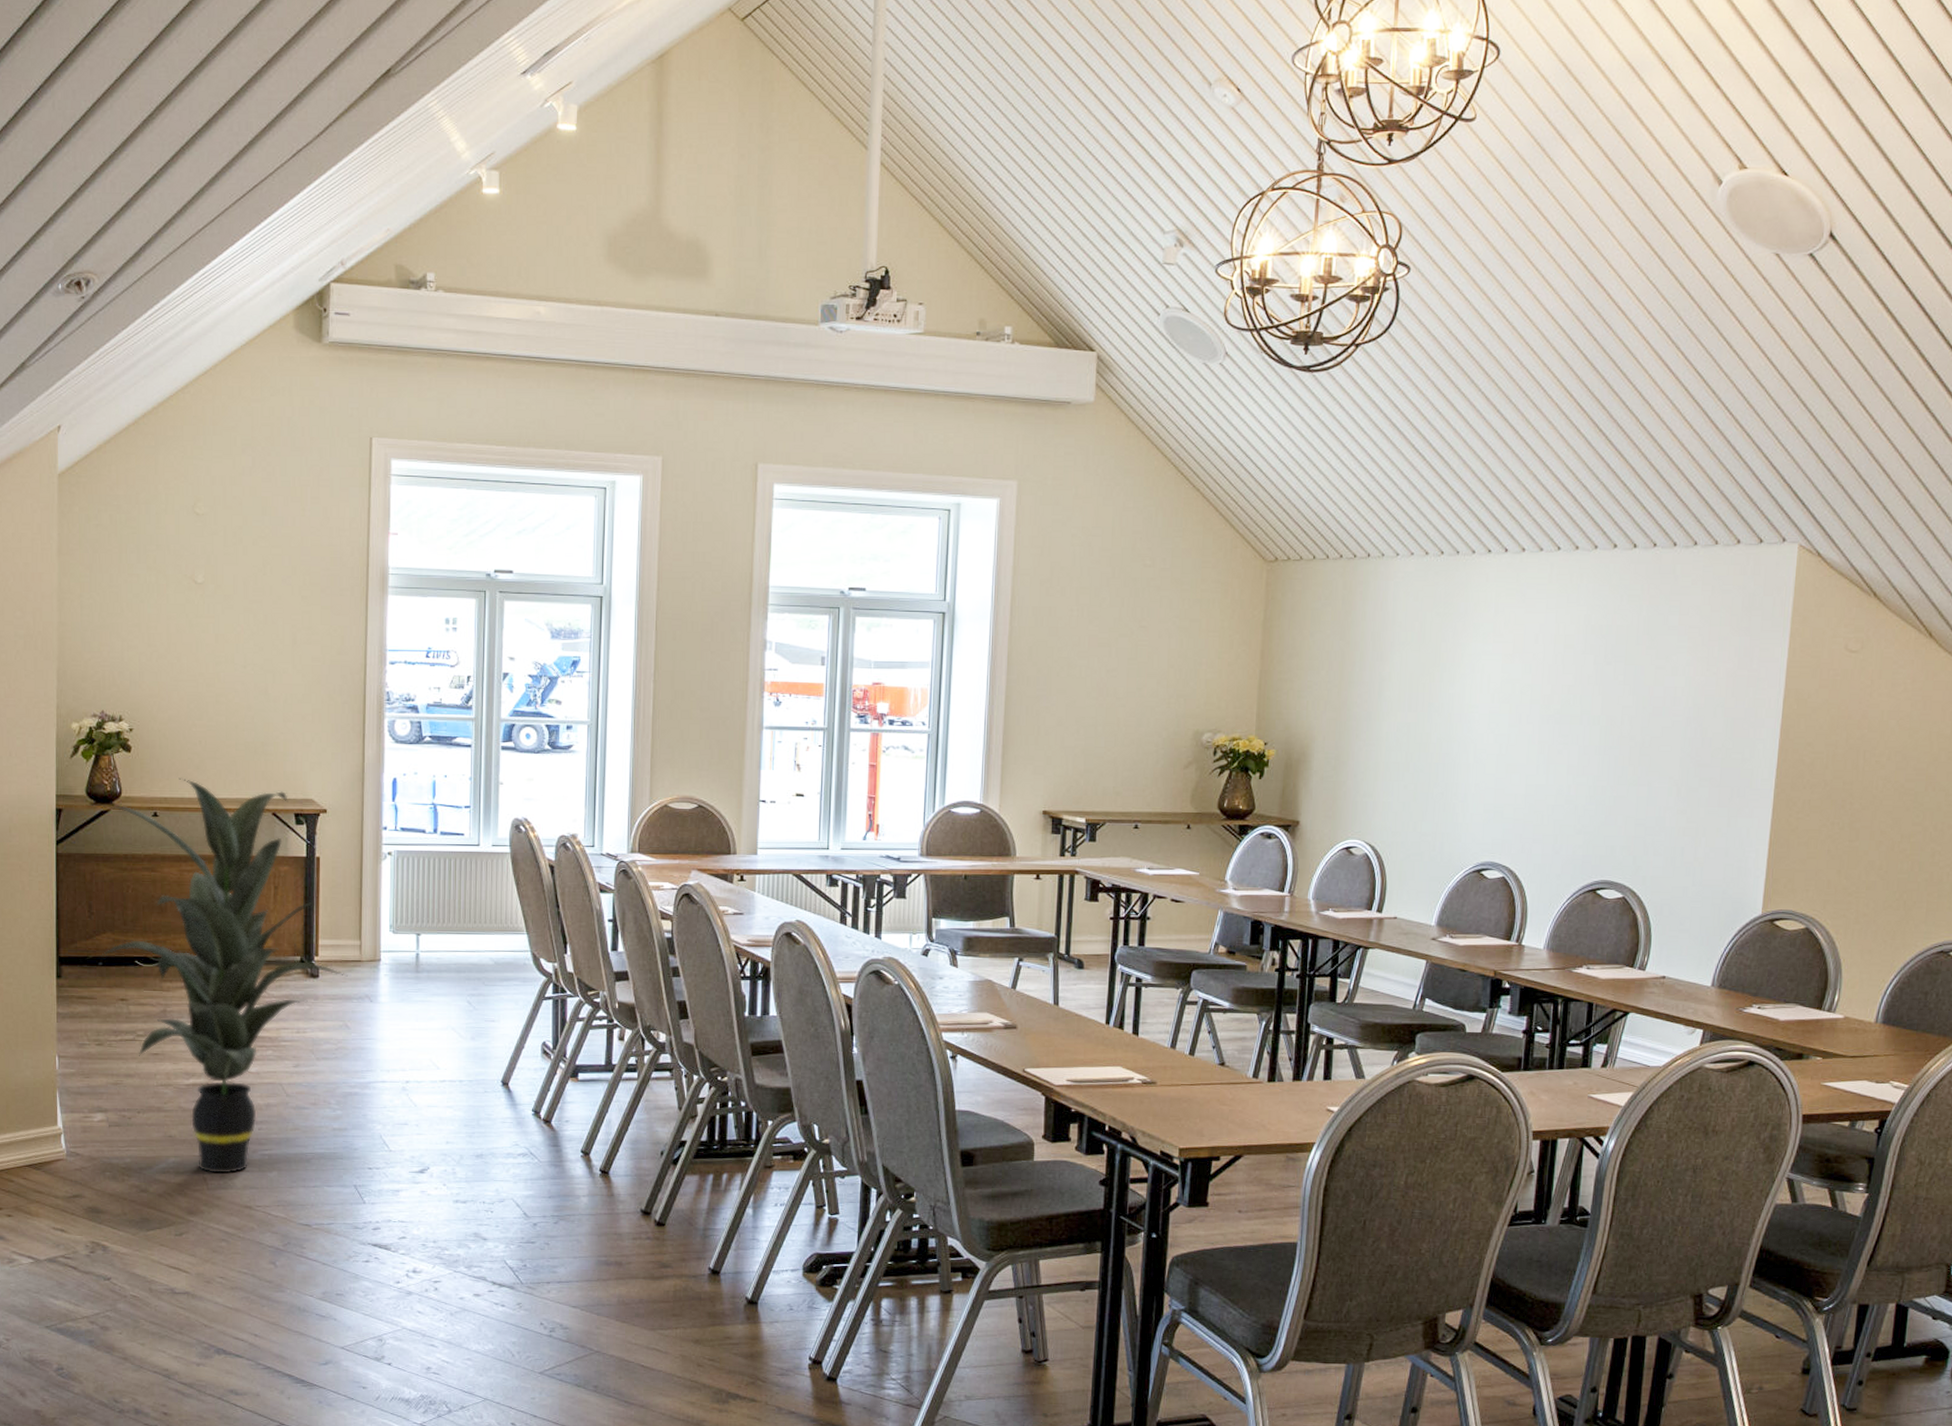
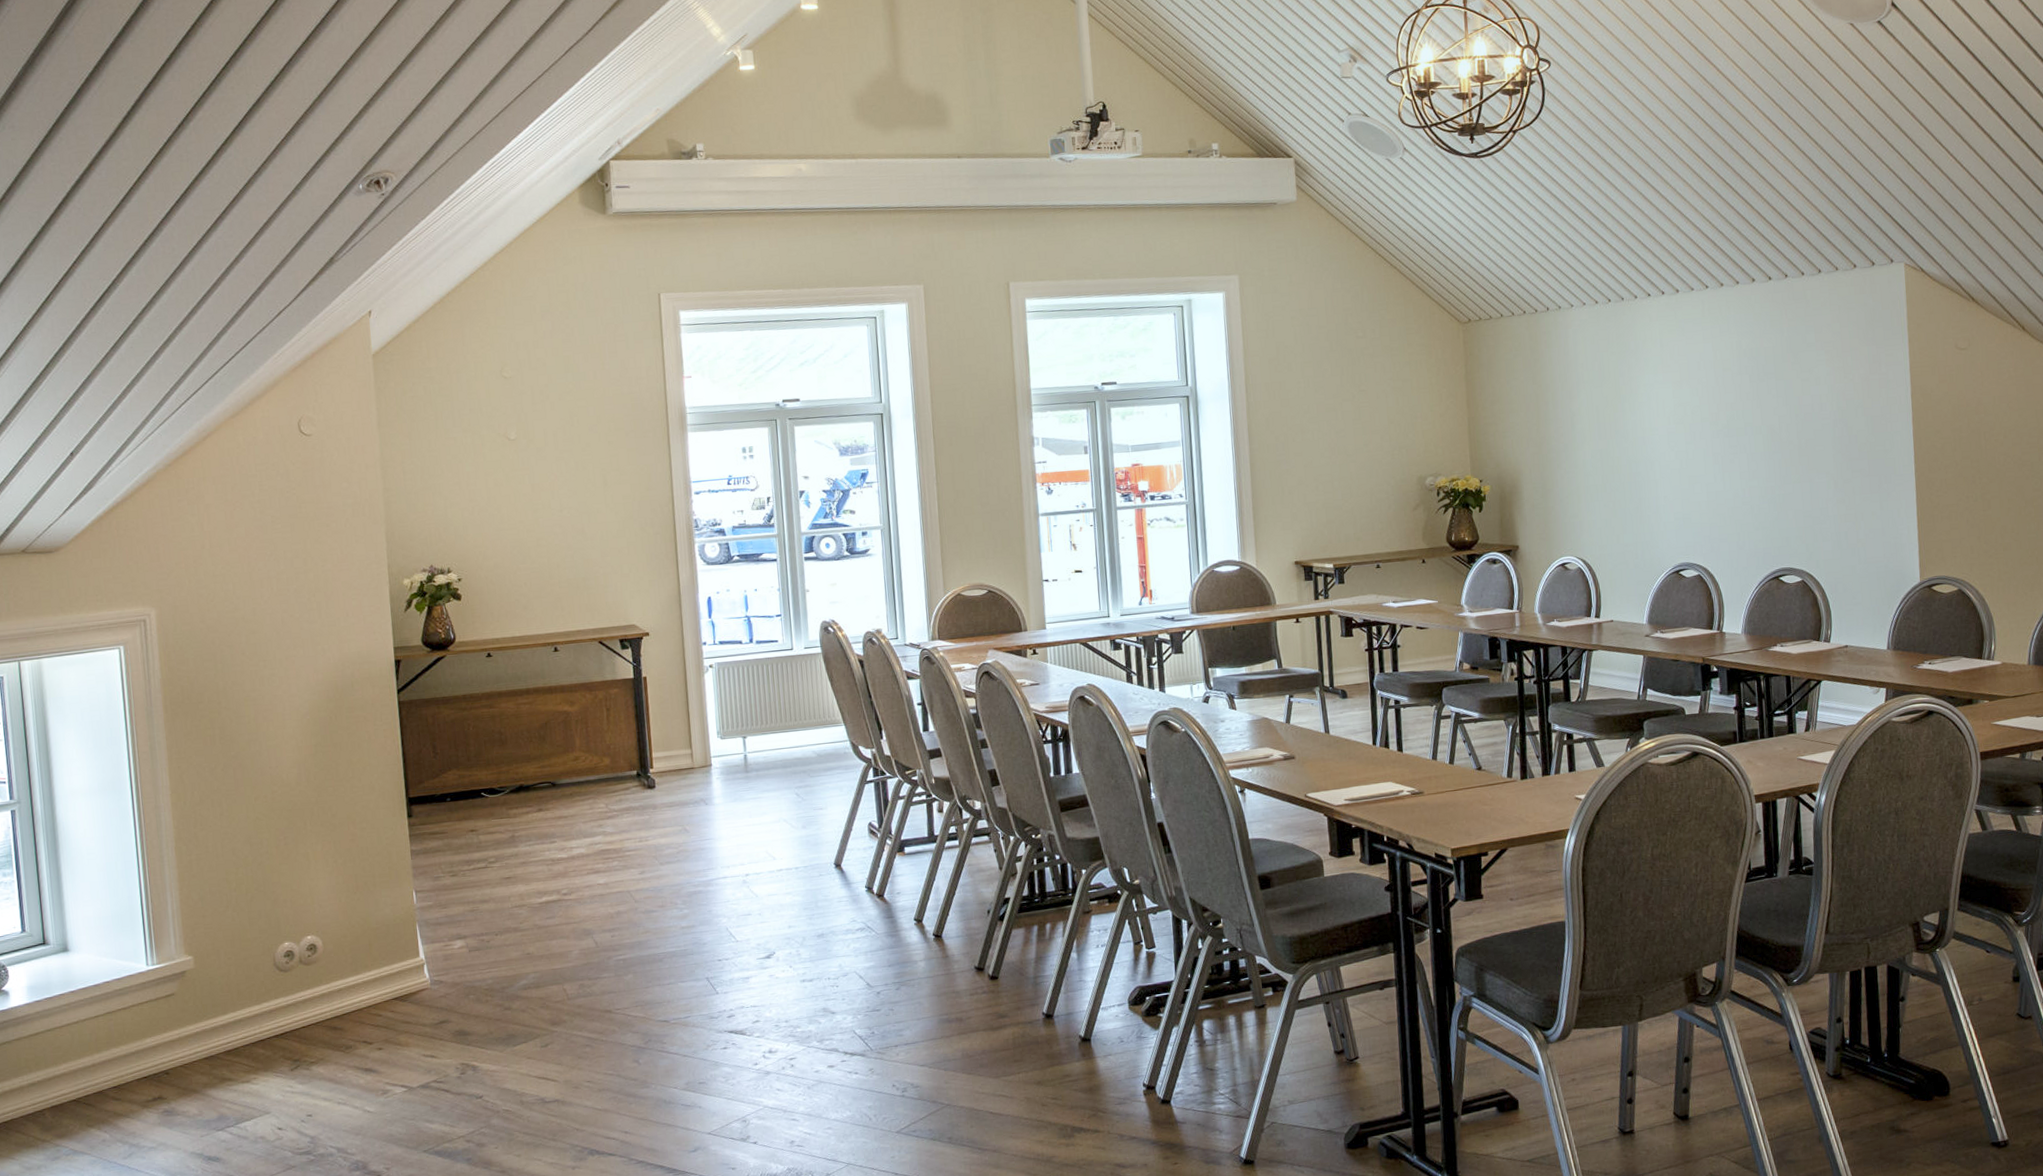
indoor plant: present [99,777,348,1173] -> none [439,618,683,984]

